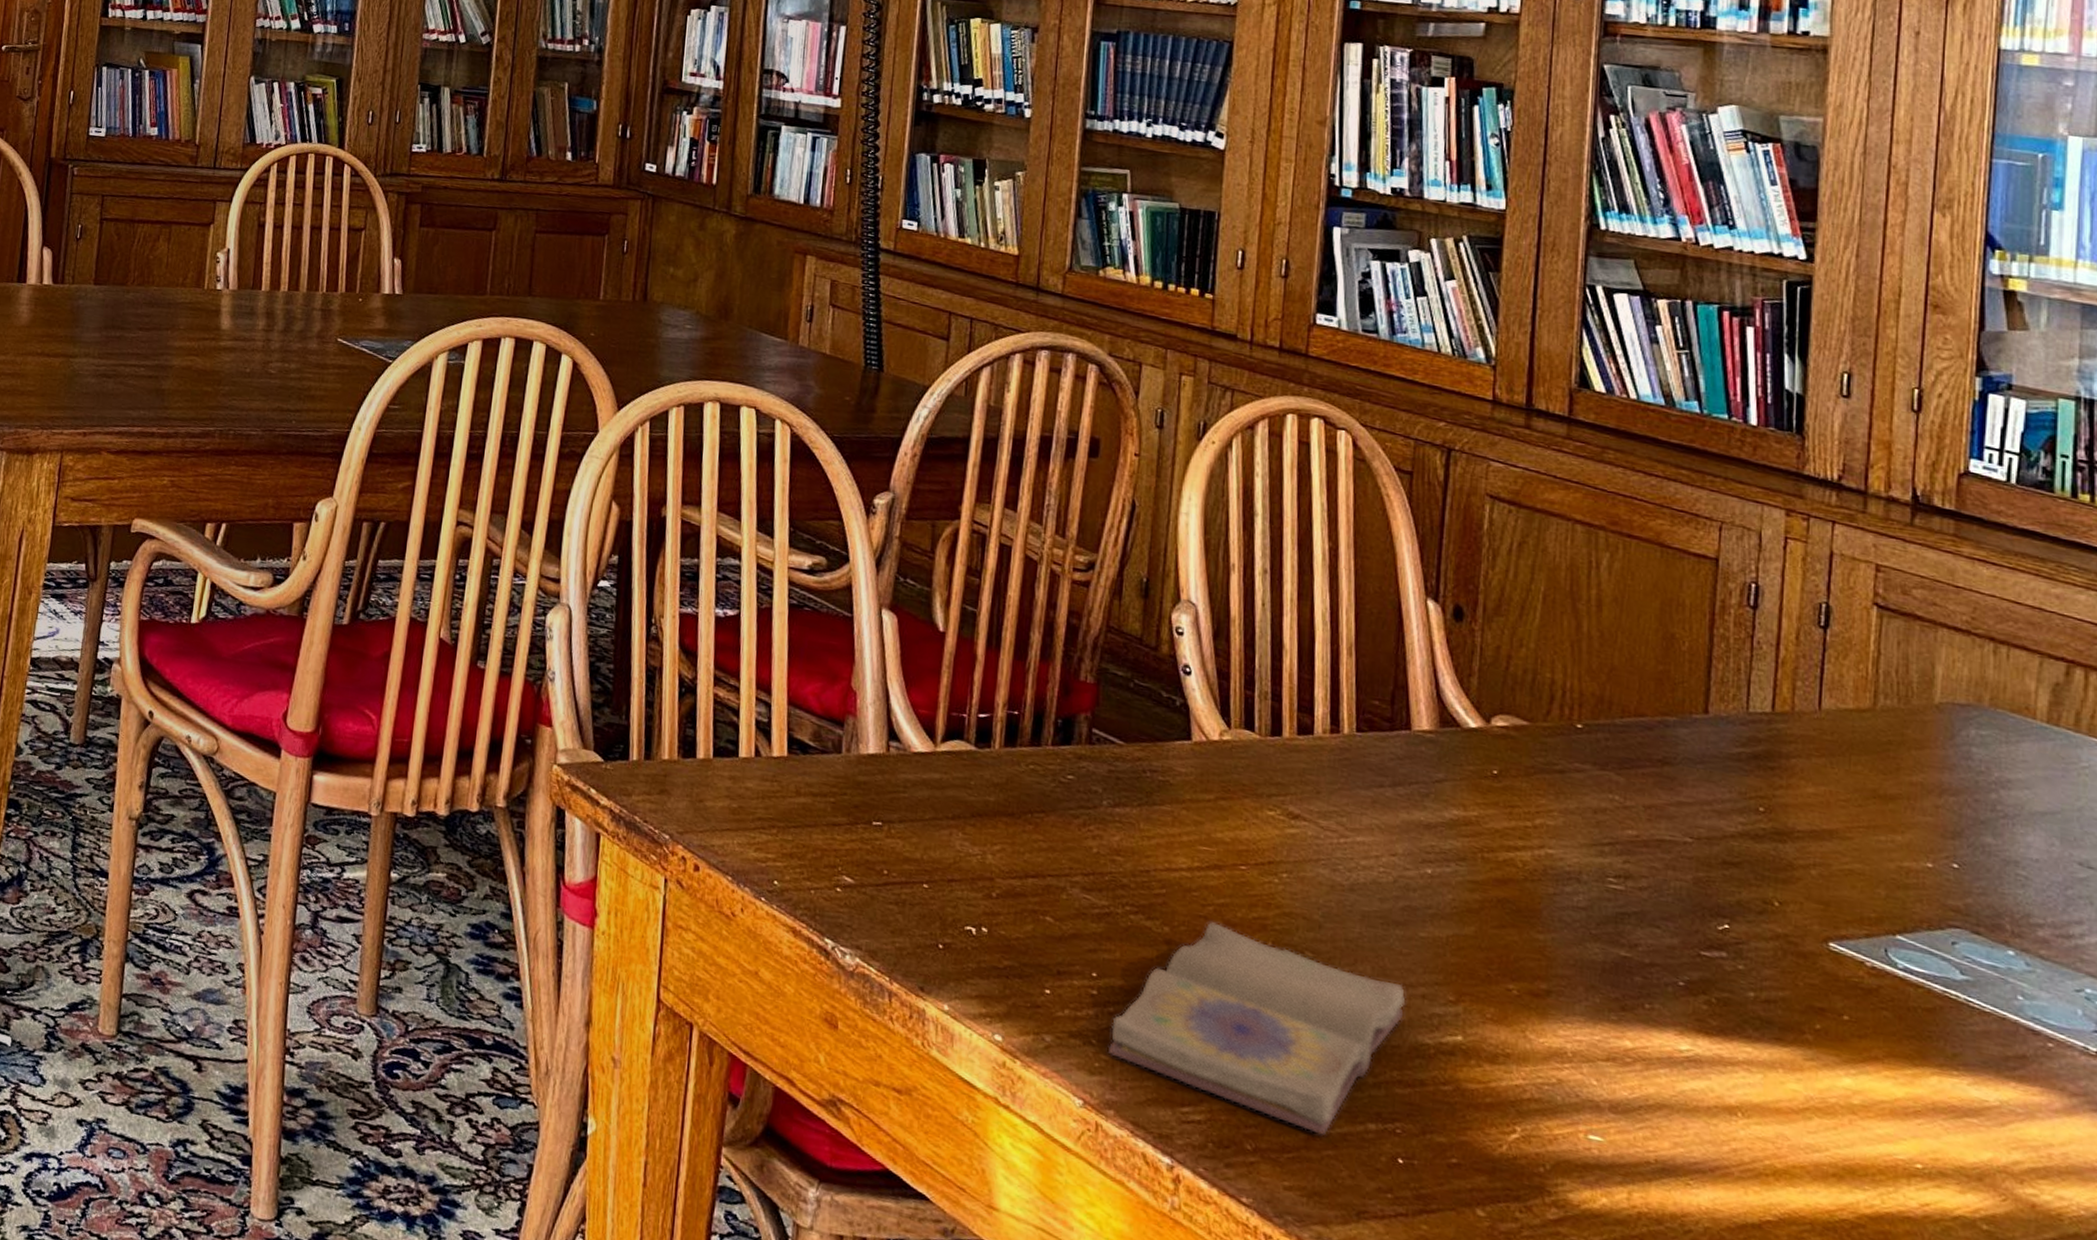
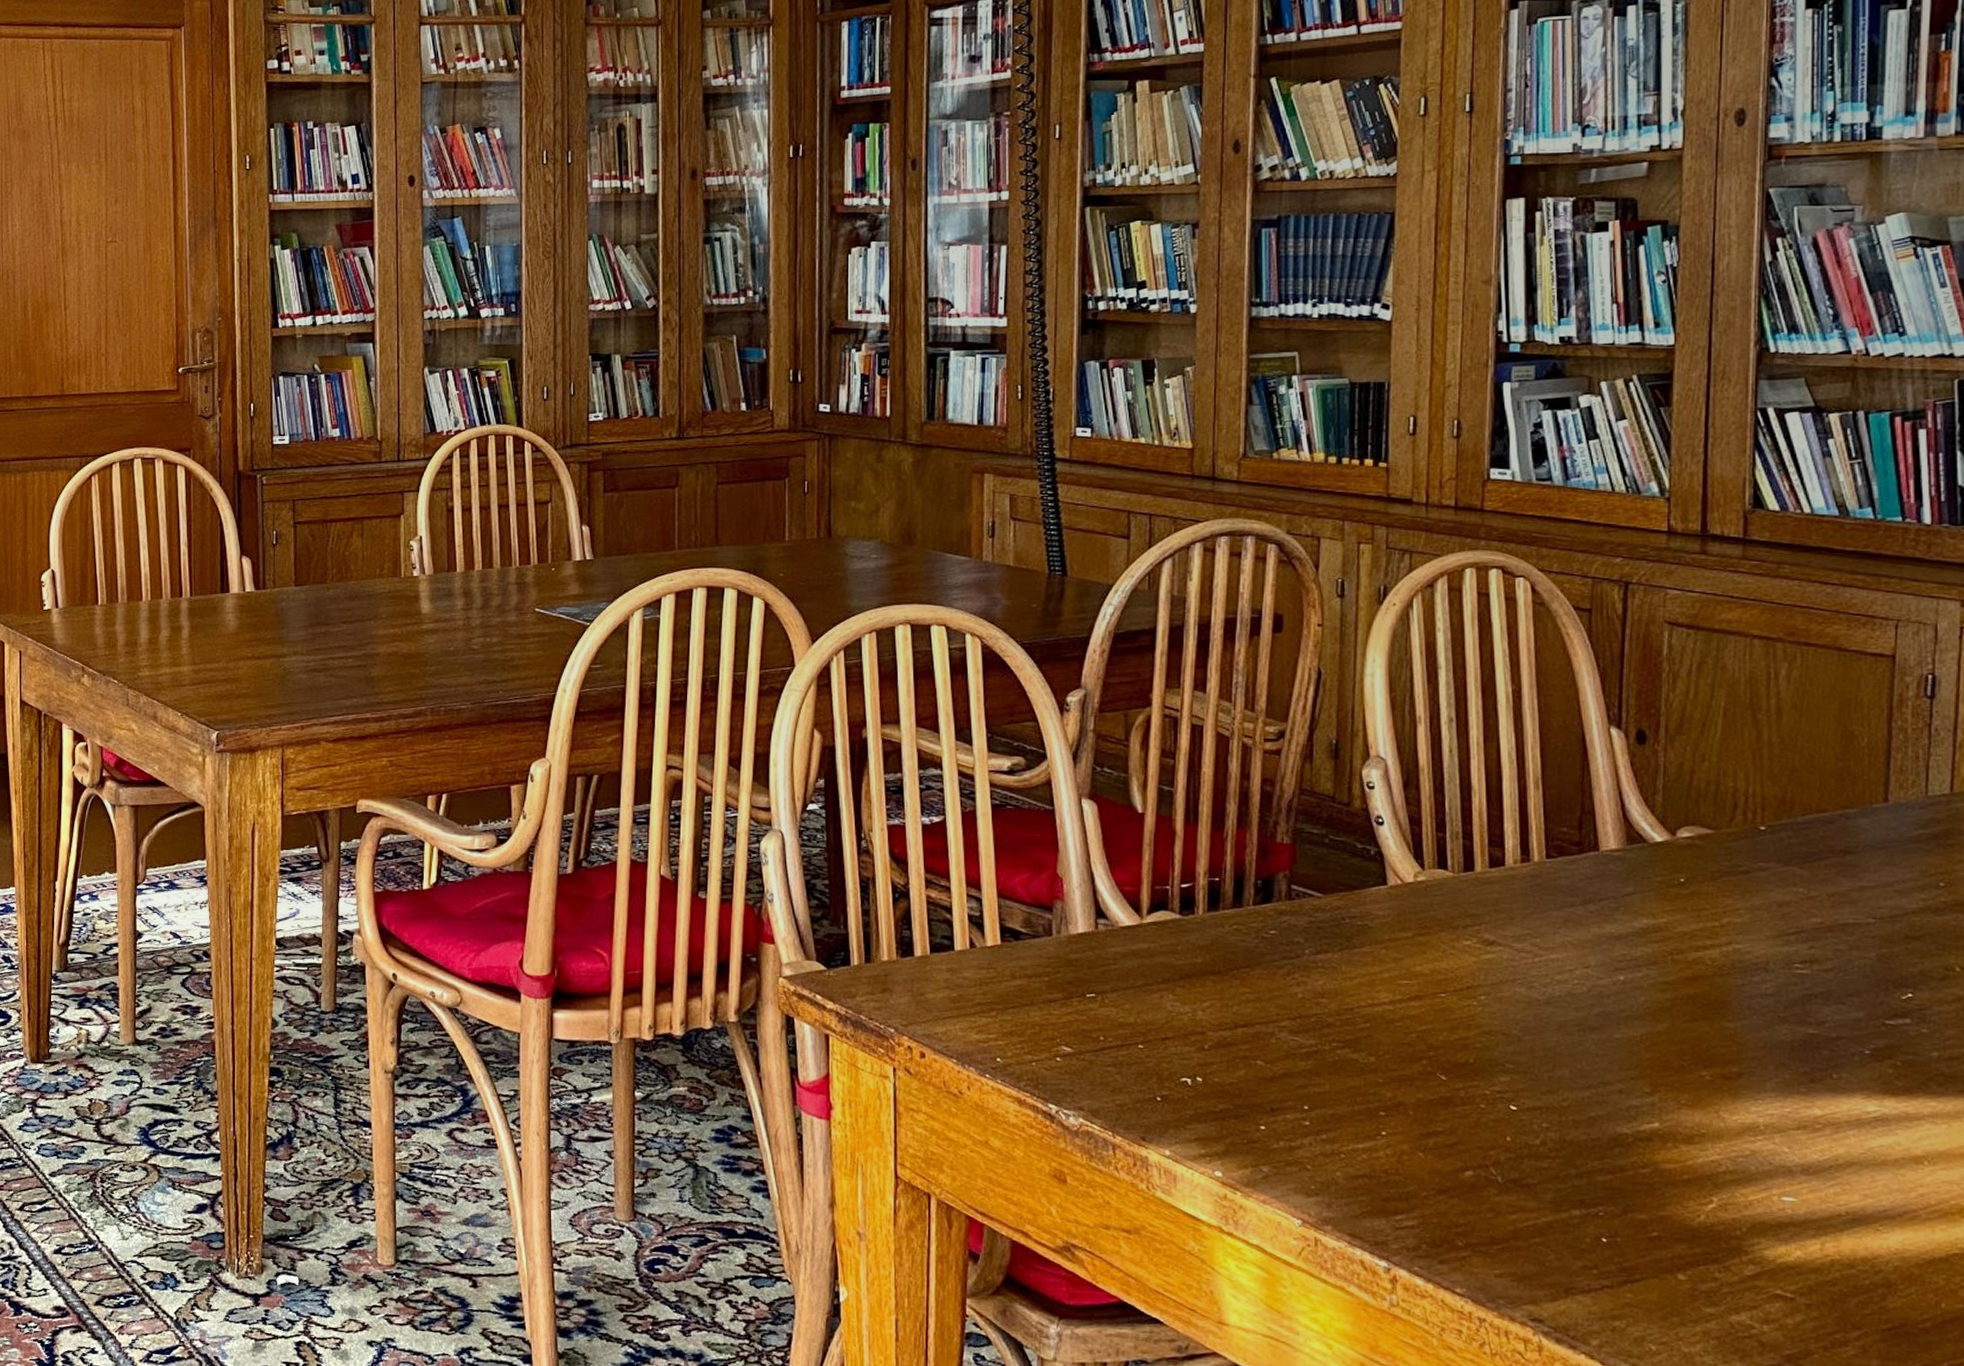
diary: present [1107,920,1406,1137] -> none [1322,1046,1604,1227]

